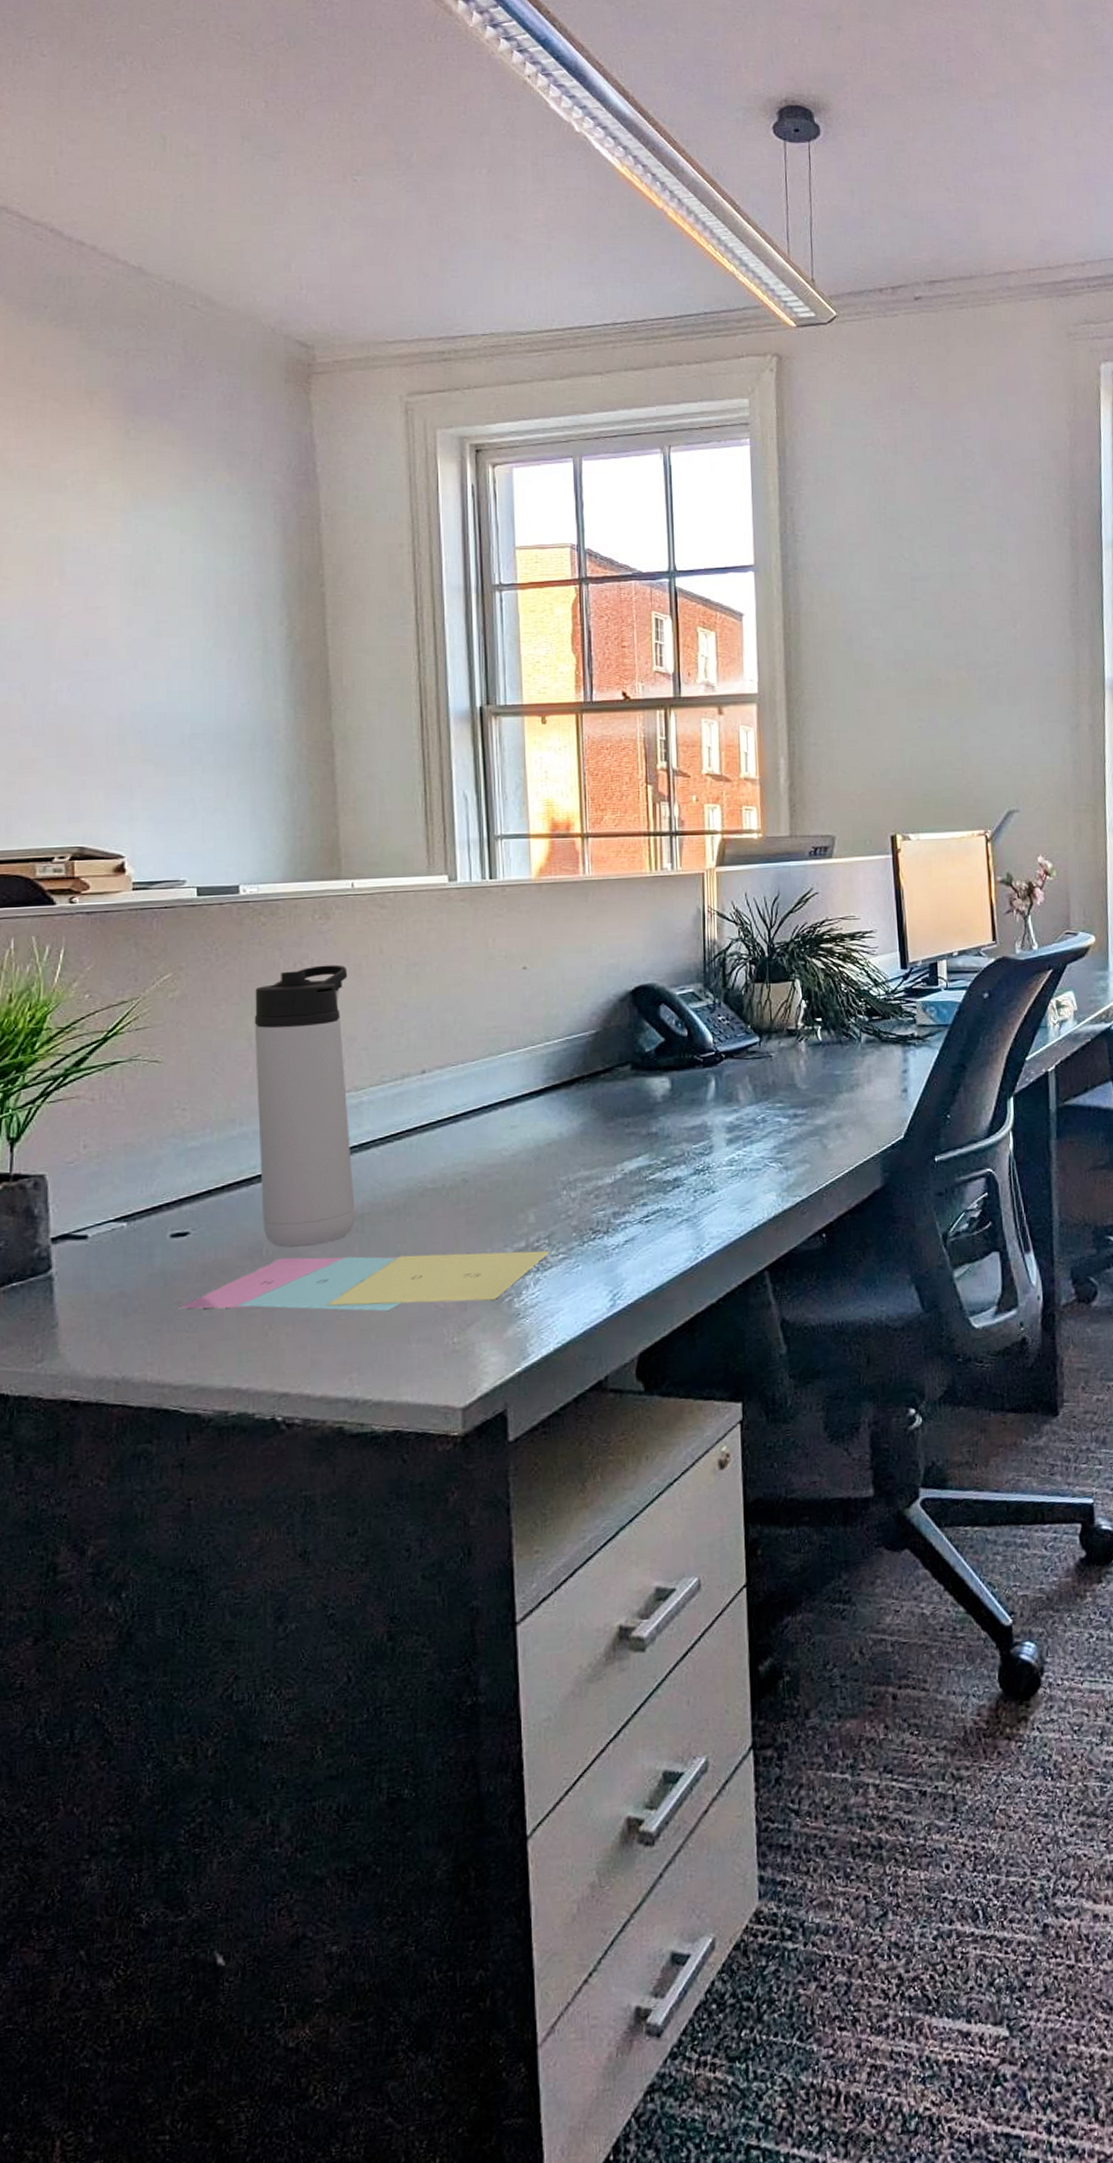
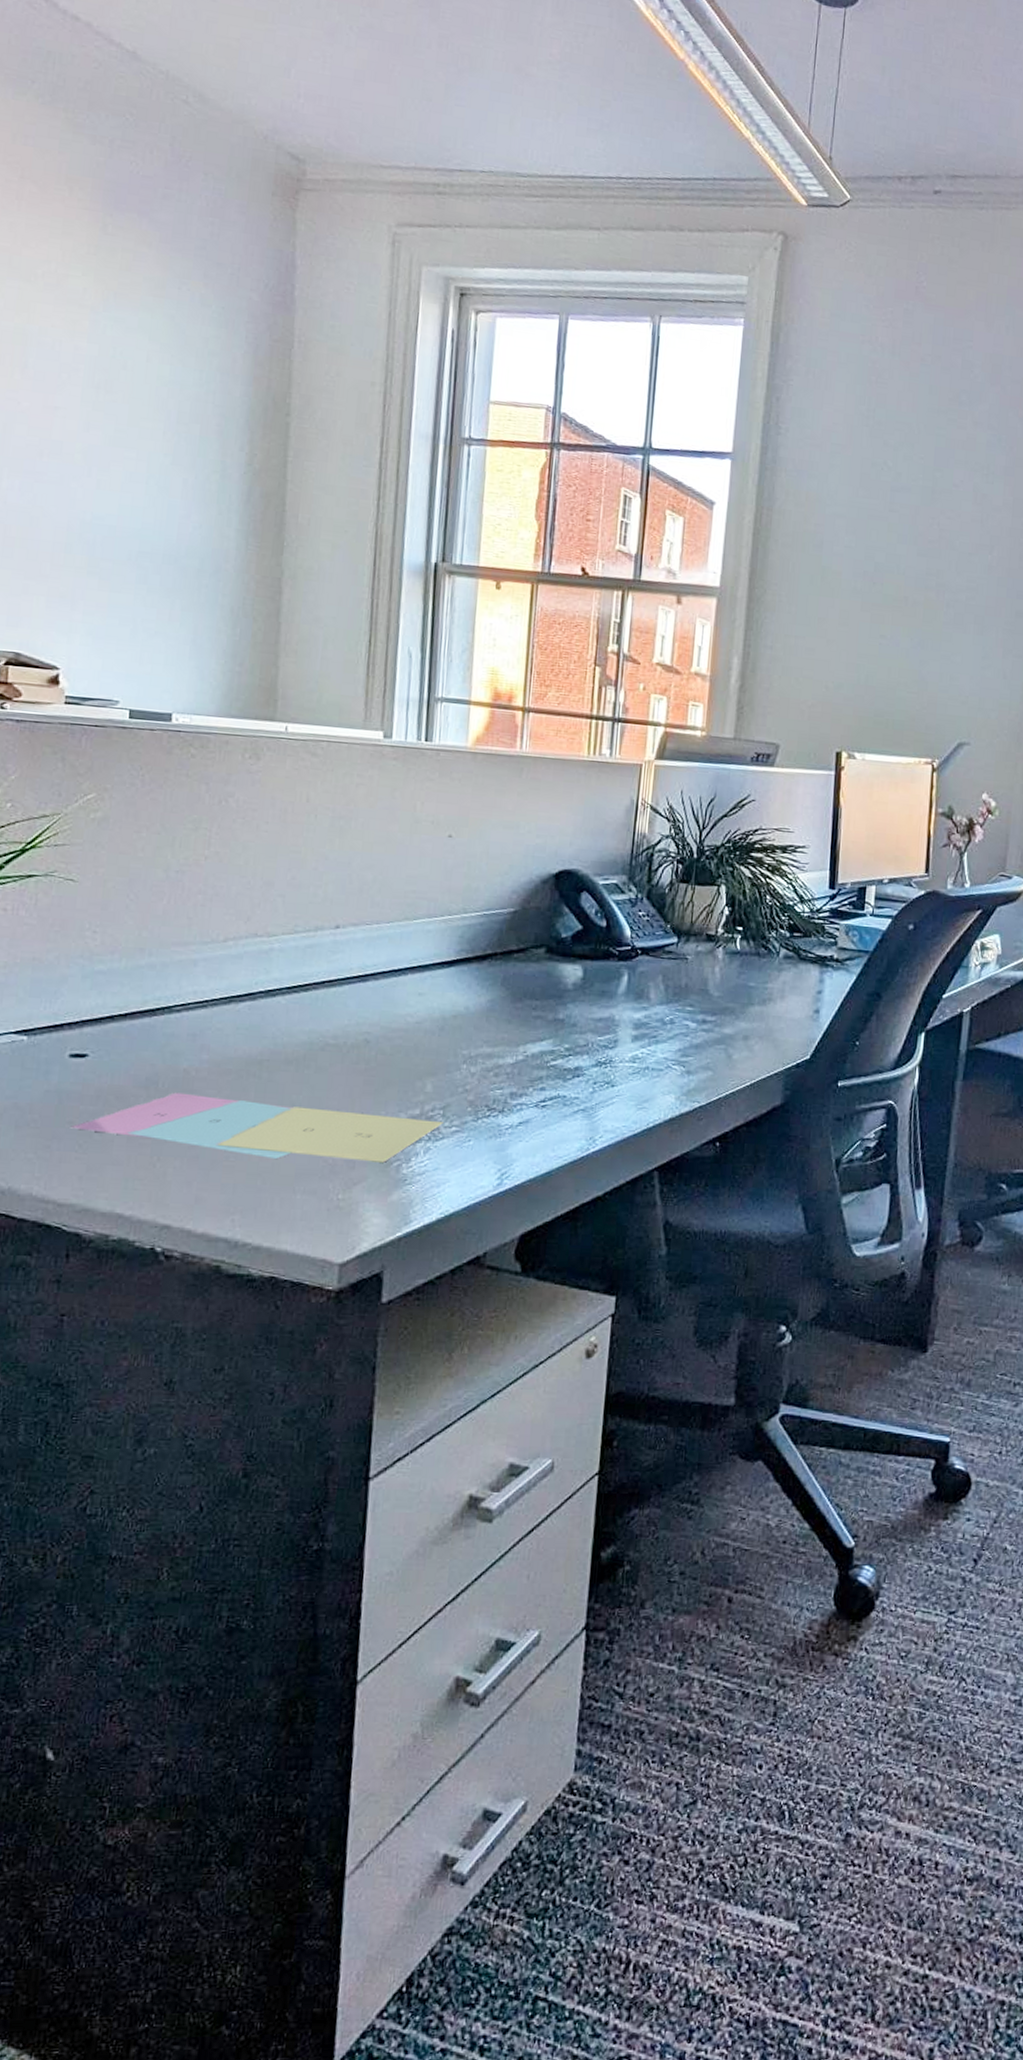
thermos bottle: present [254,964,355,1248] -> none [161,805,272,1085]

